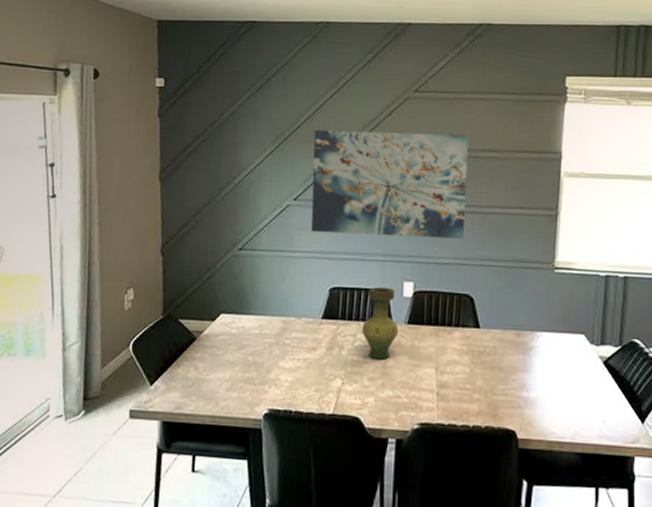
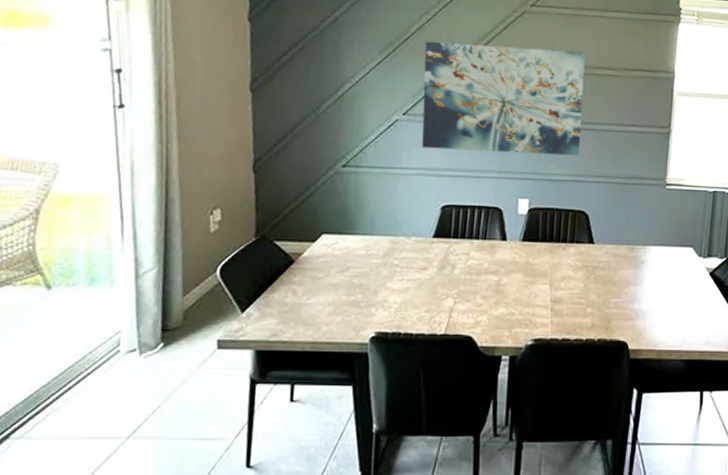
vase: present [362,287,399,360] -> none [475,204,513,277]

